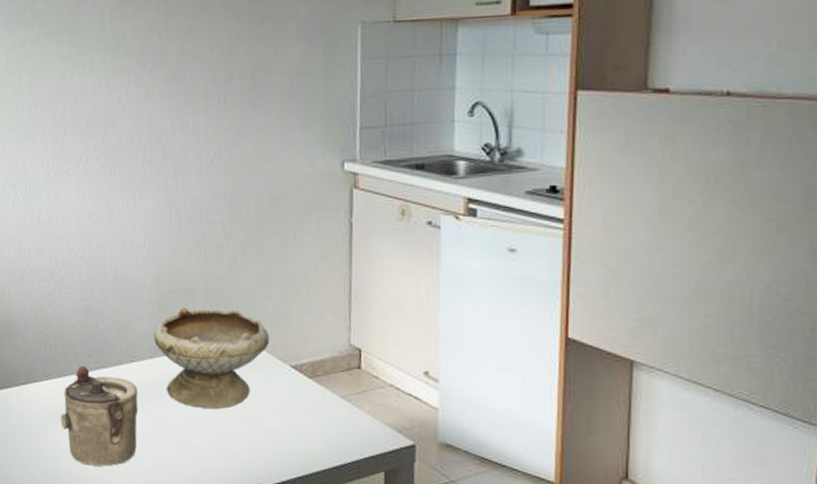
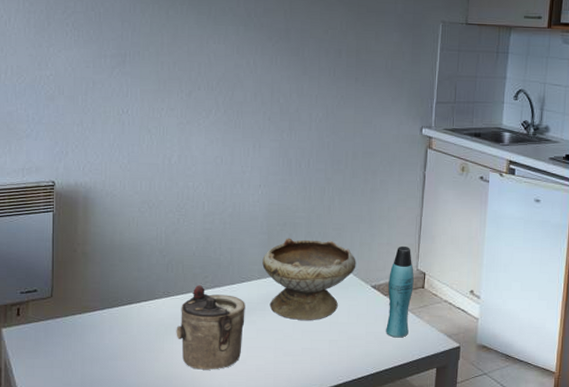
bottle: none [313,314,347,432] -> present [386,245,414,338]

